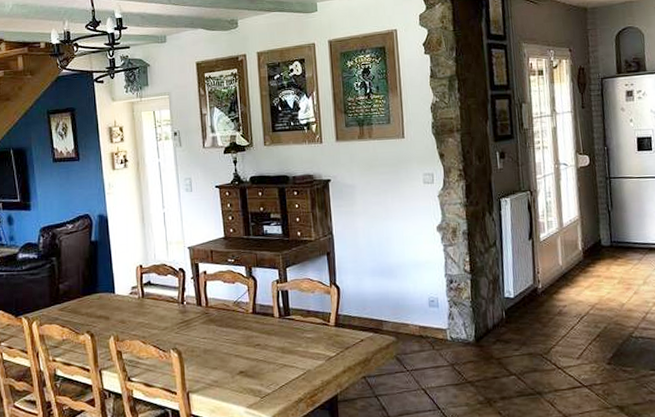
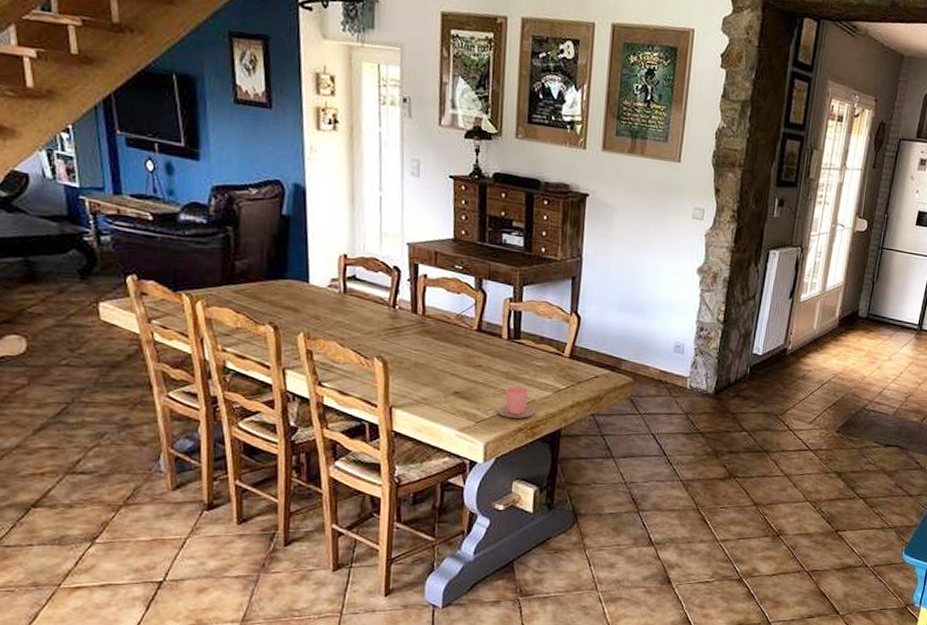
cup: none [278,359,312,390] -> present [497,386,535,419]

